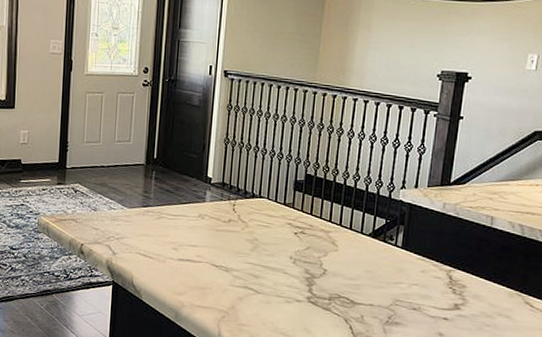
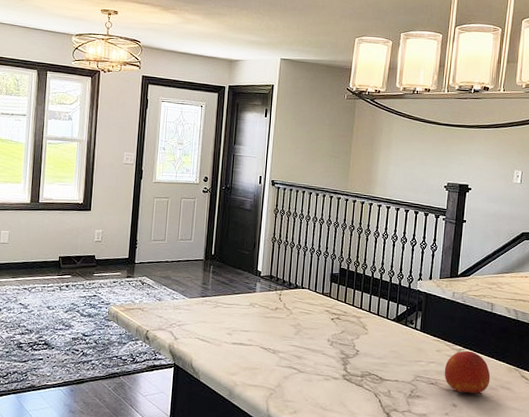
fruit: none [429,271,486,324] -> present [444,350,490,395]

